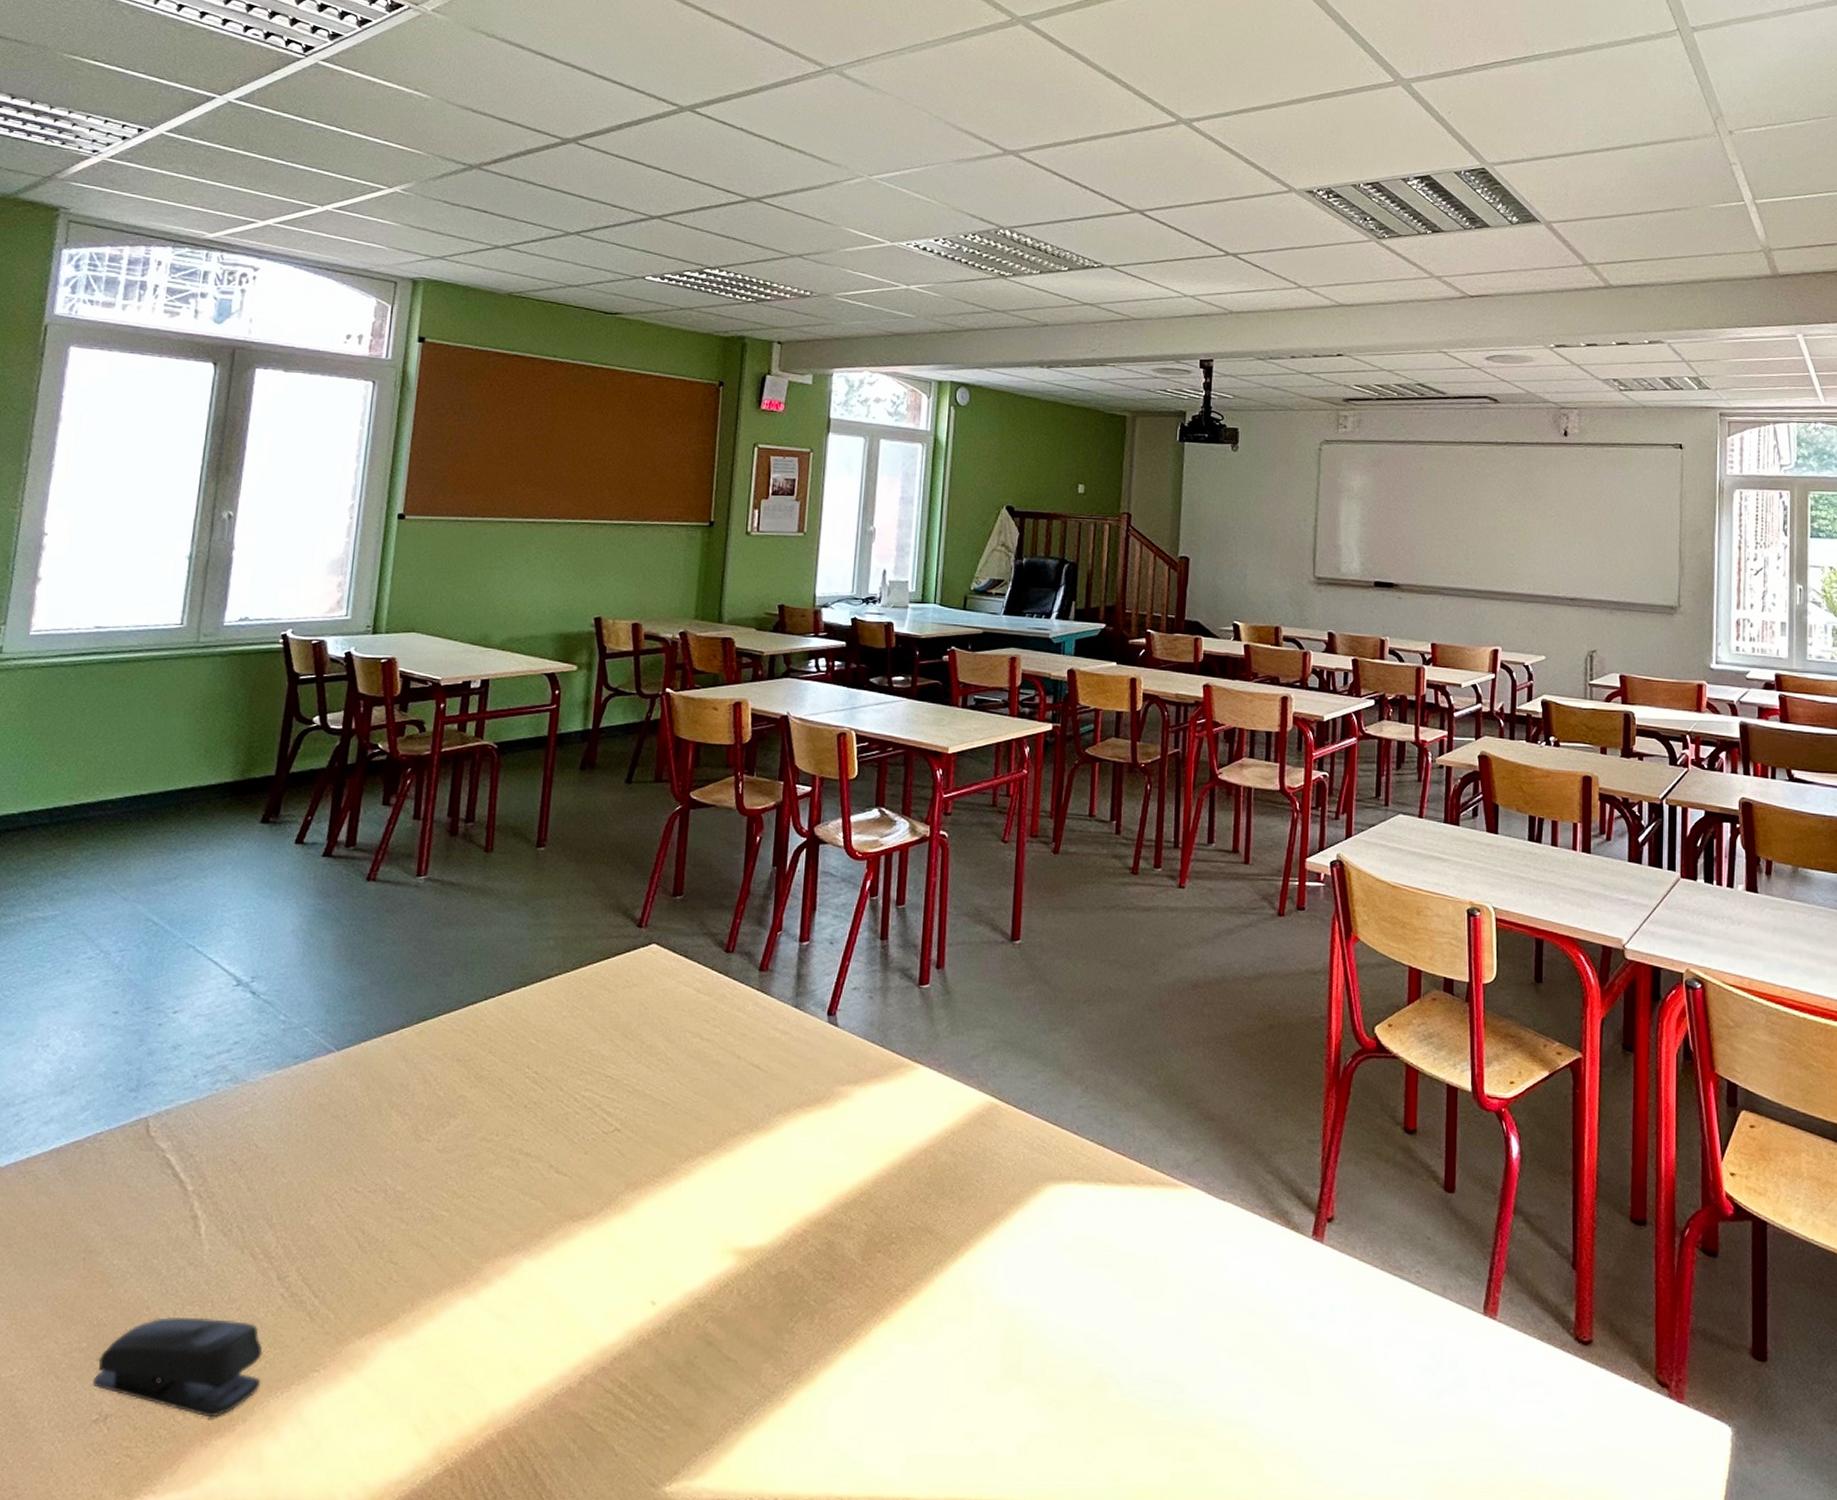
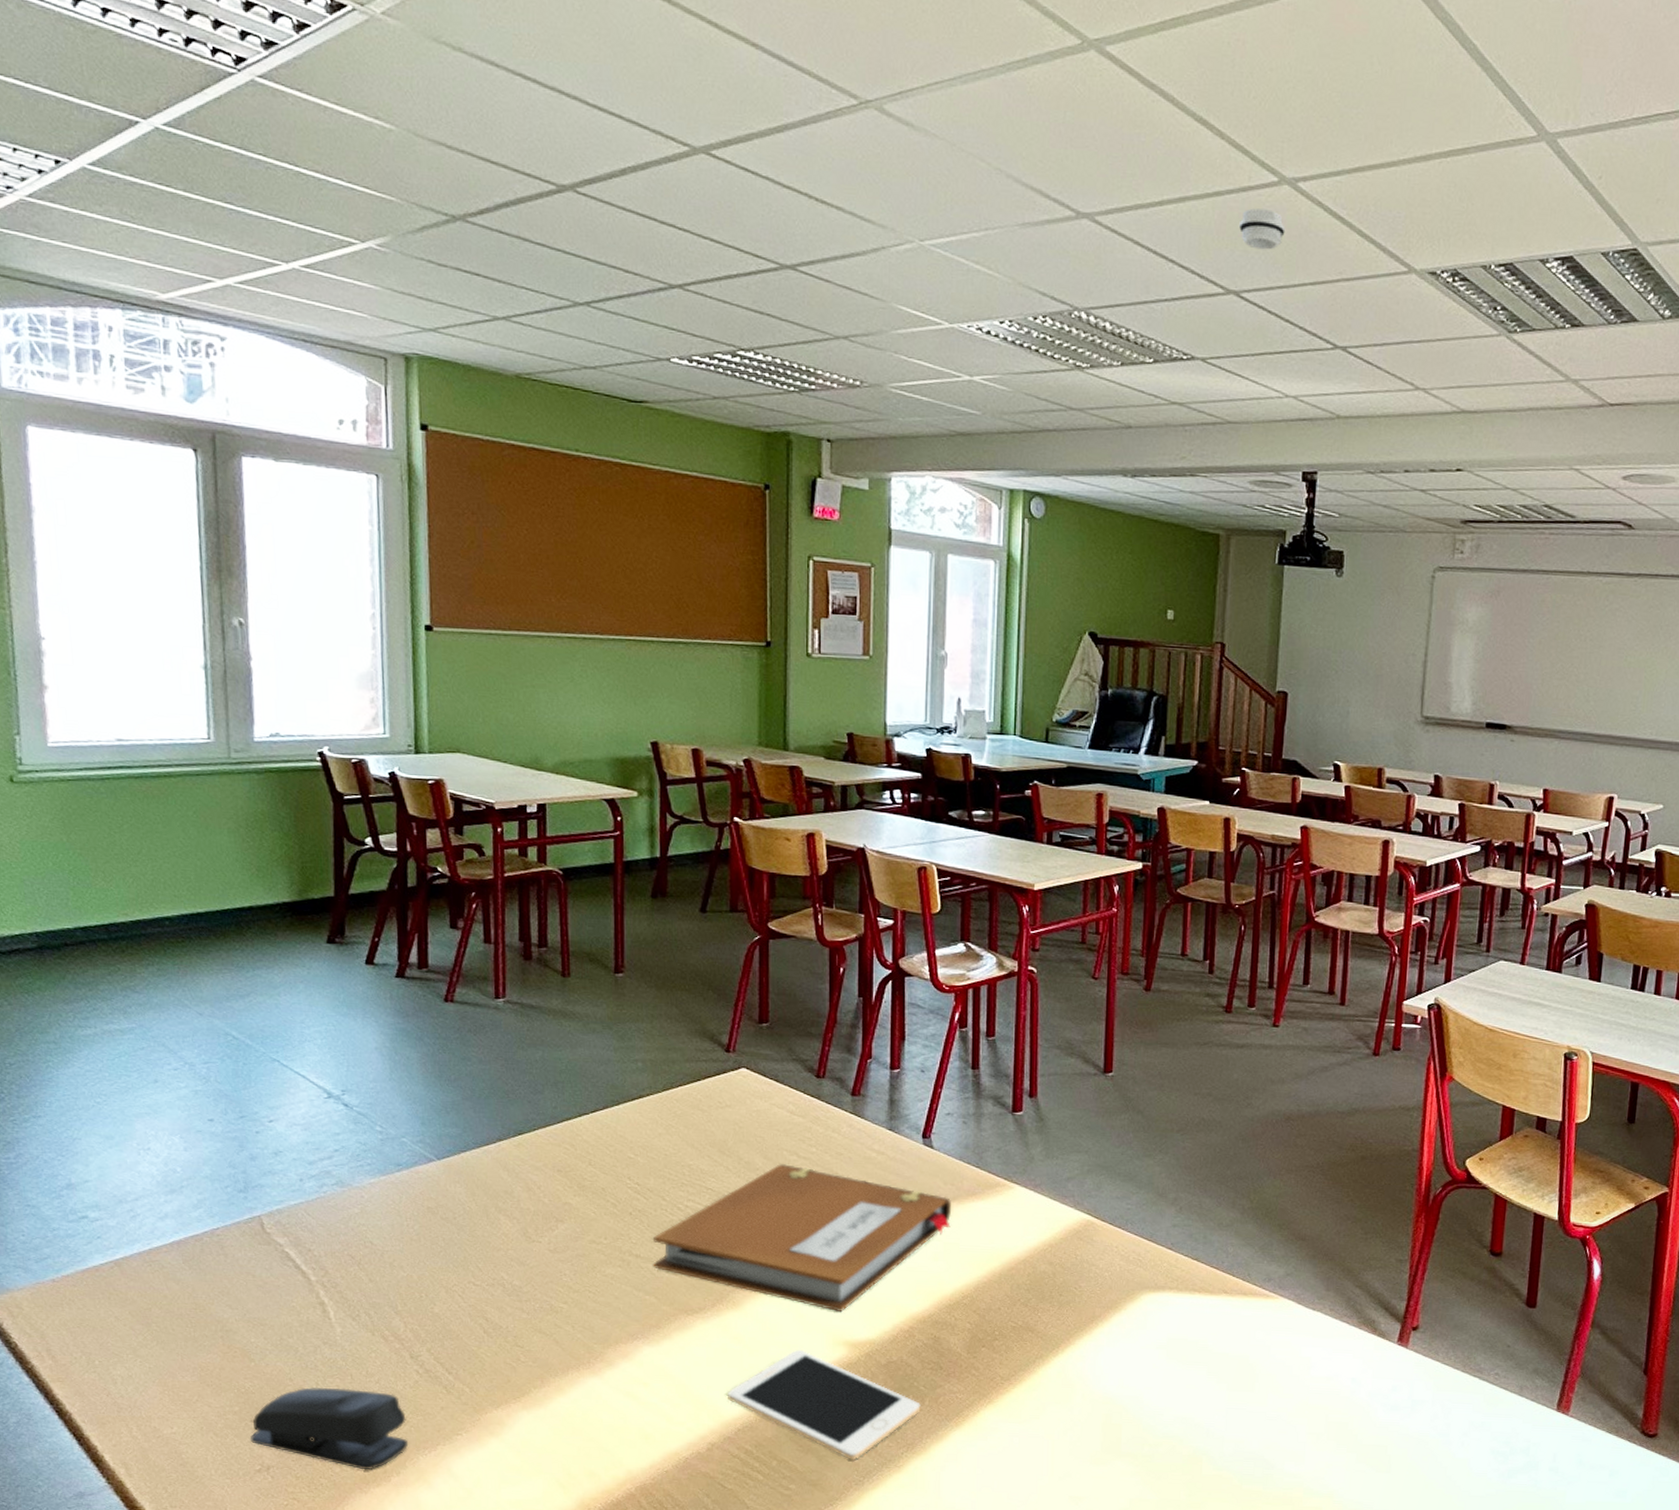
notebook: none [542,1047,853,1214] -> present [653,1164,951,1312]
cell phone: none [606,1259,810,1394] -> present [728,1349,921,1461]
smoke detector: none [1143,143,1183,177] -> present [1239,208,1286,250]

